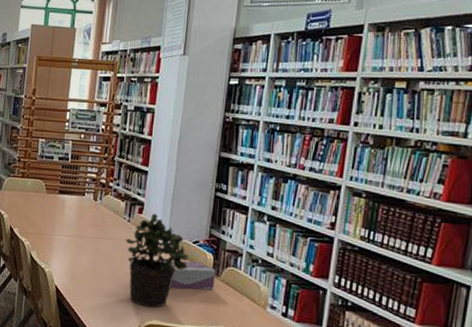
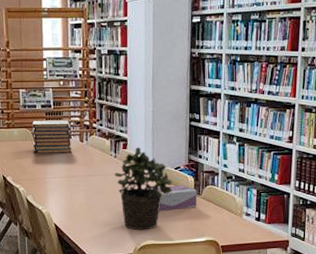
book stack: none [45,172,86,211] -> present [32,120,72,154]

